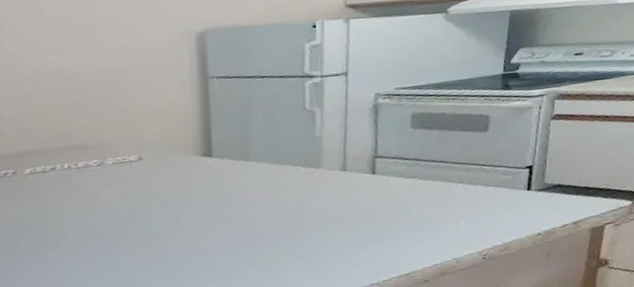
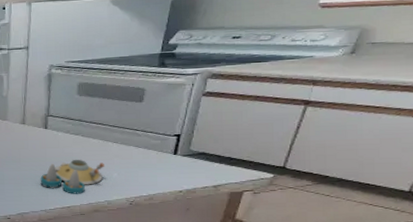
salt and pepper shaker set: none [369,209,449,256] -> present [40,159,104,194]

